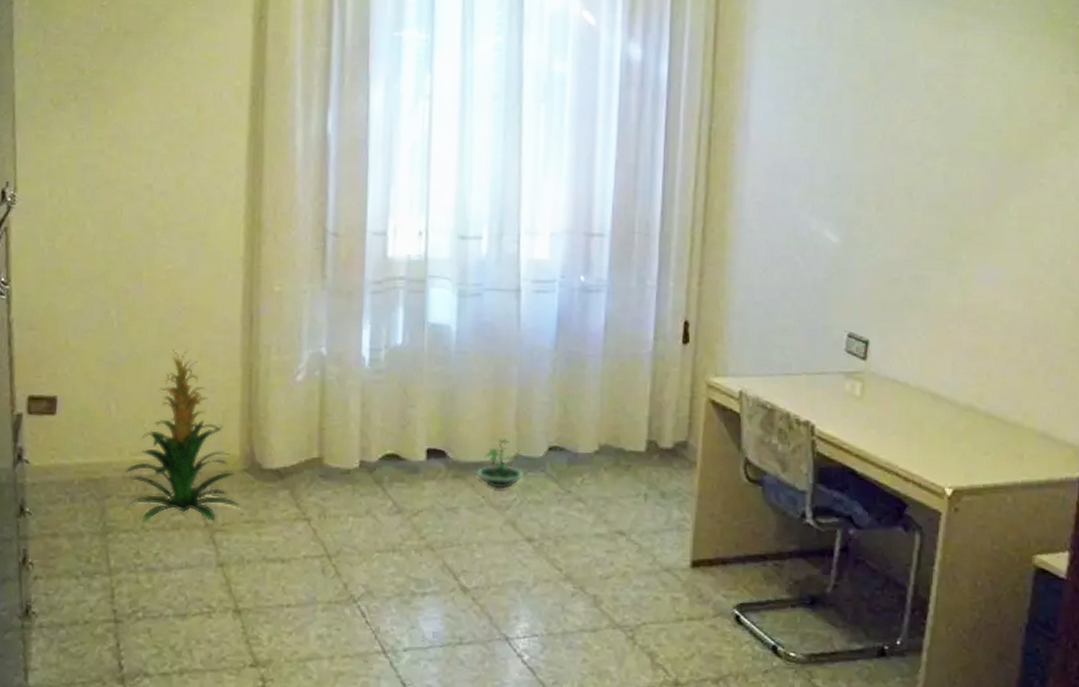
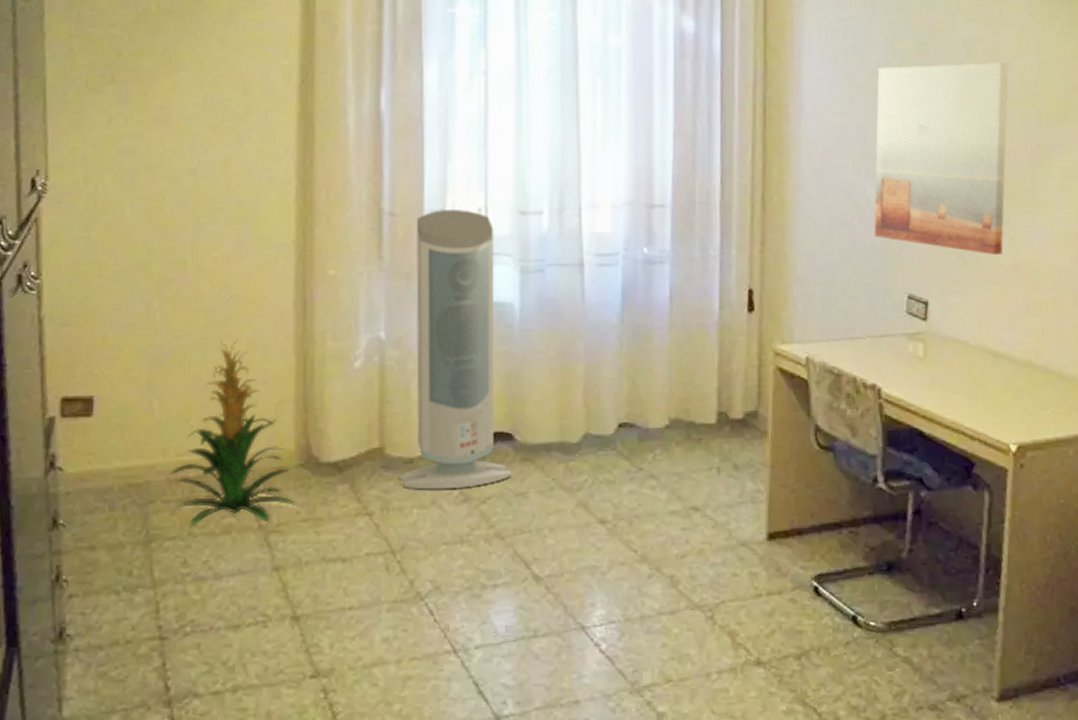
air purifier: none [336,232,444,501] -> present [399,210,513,490]
terrarium: present [476,439,523,488] -> none [545,418,594,469]
wall art: none [817,96,970,296] -> present [874,61,1009,255]

